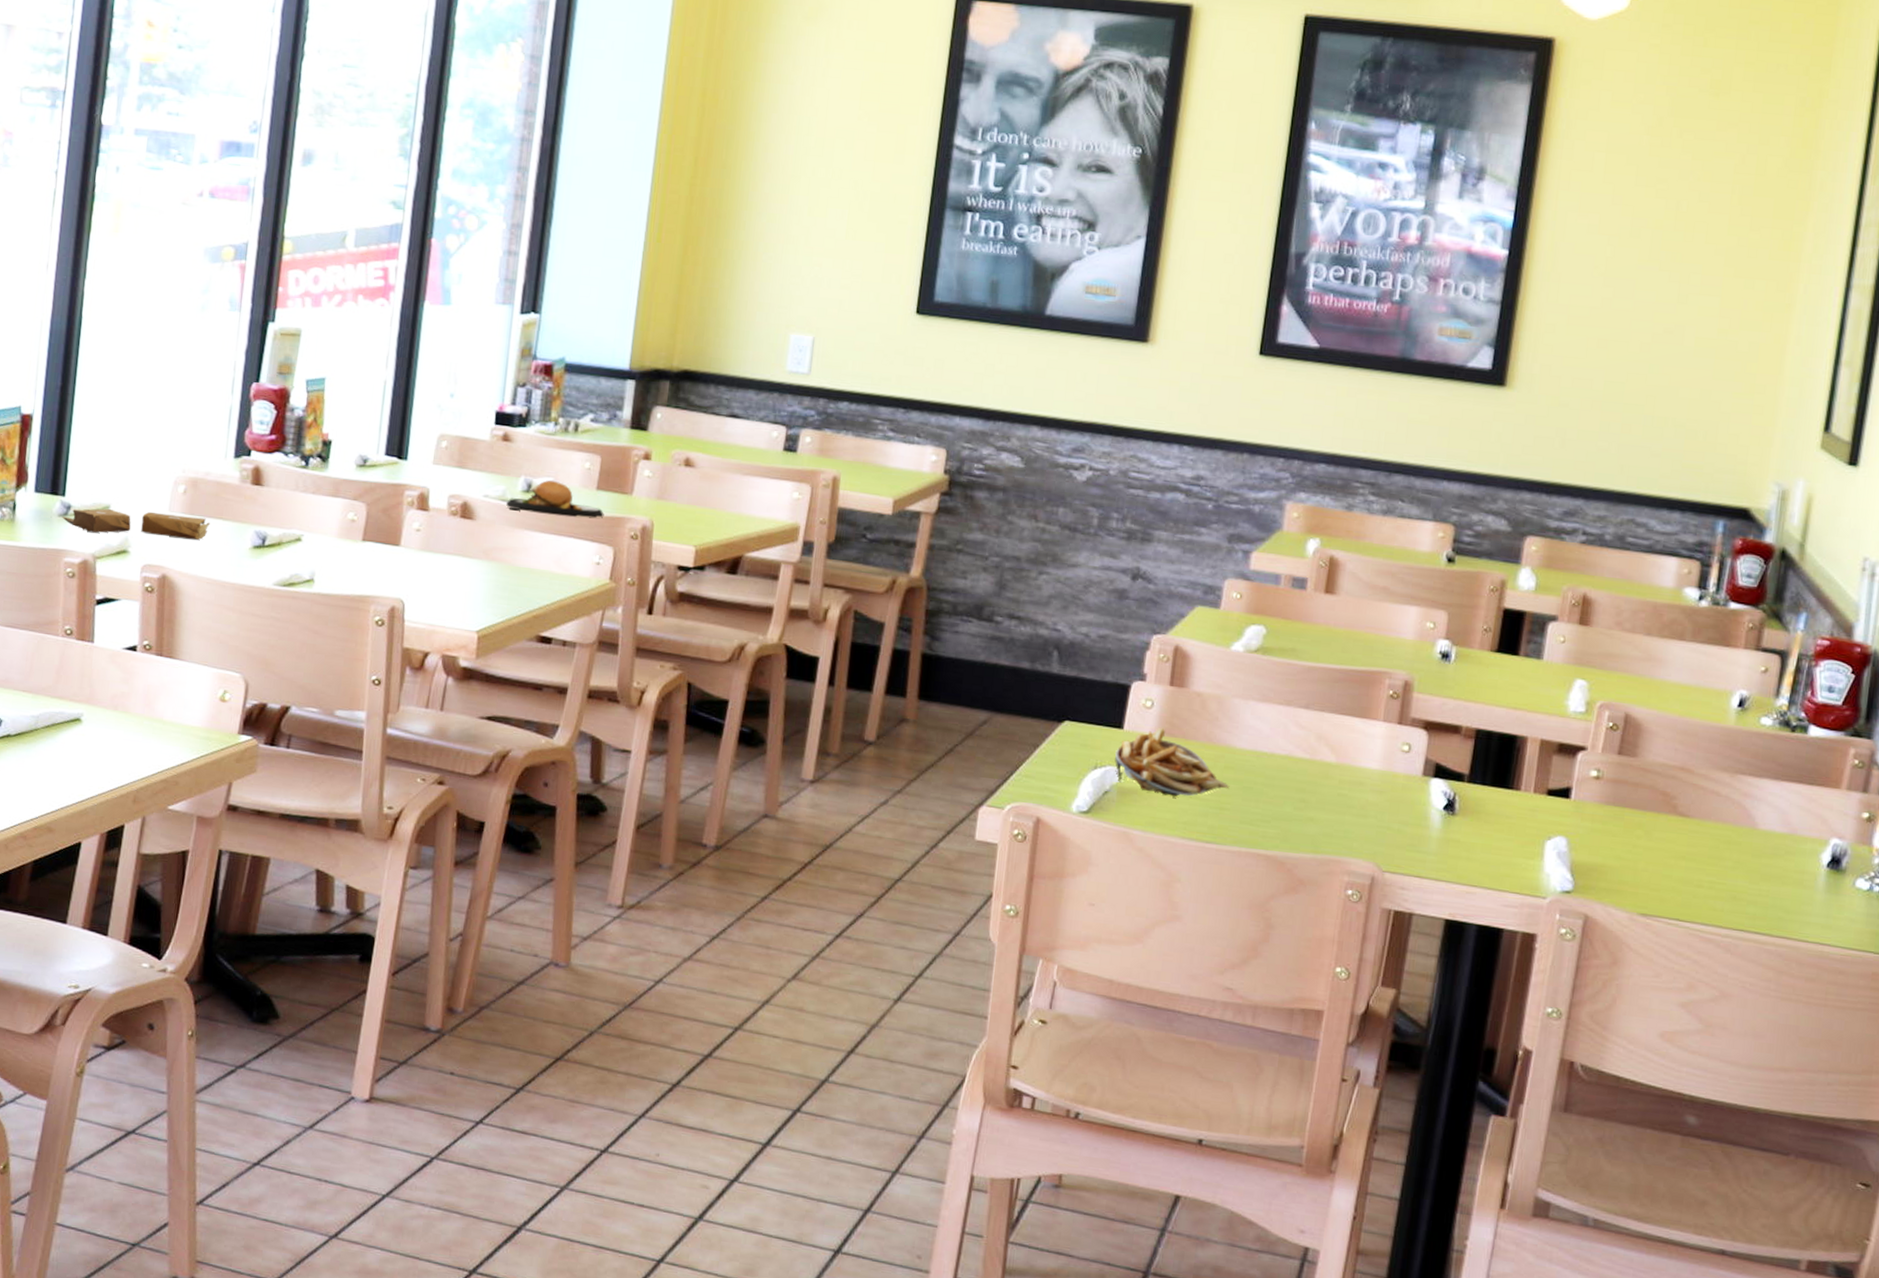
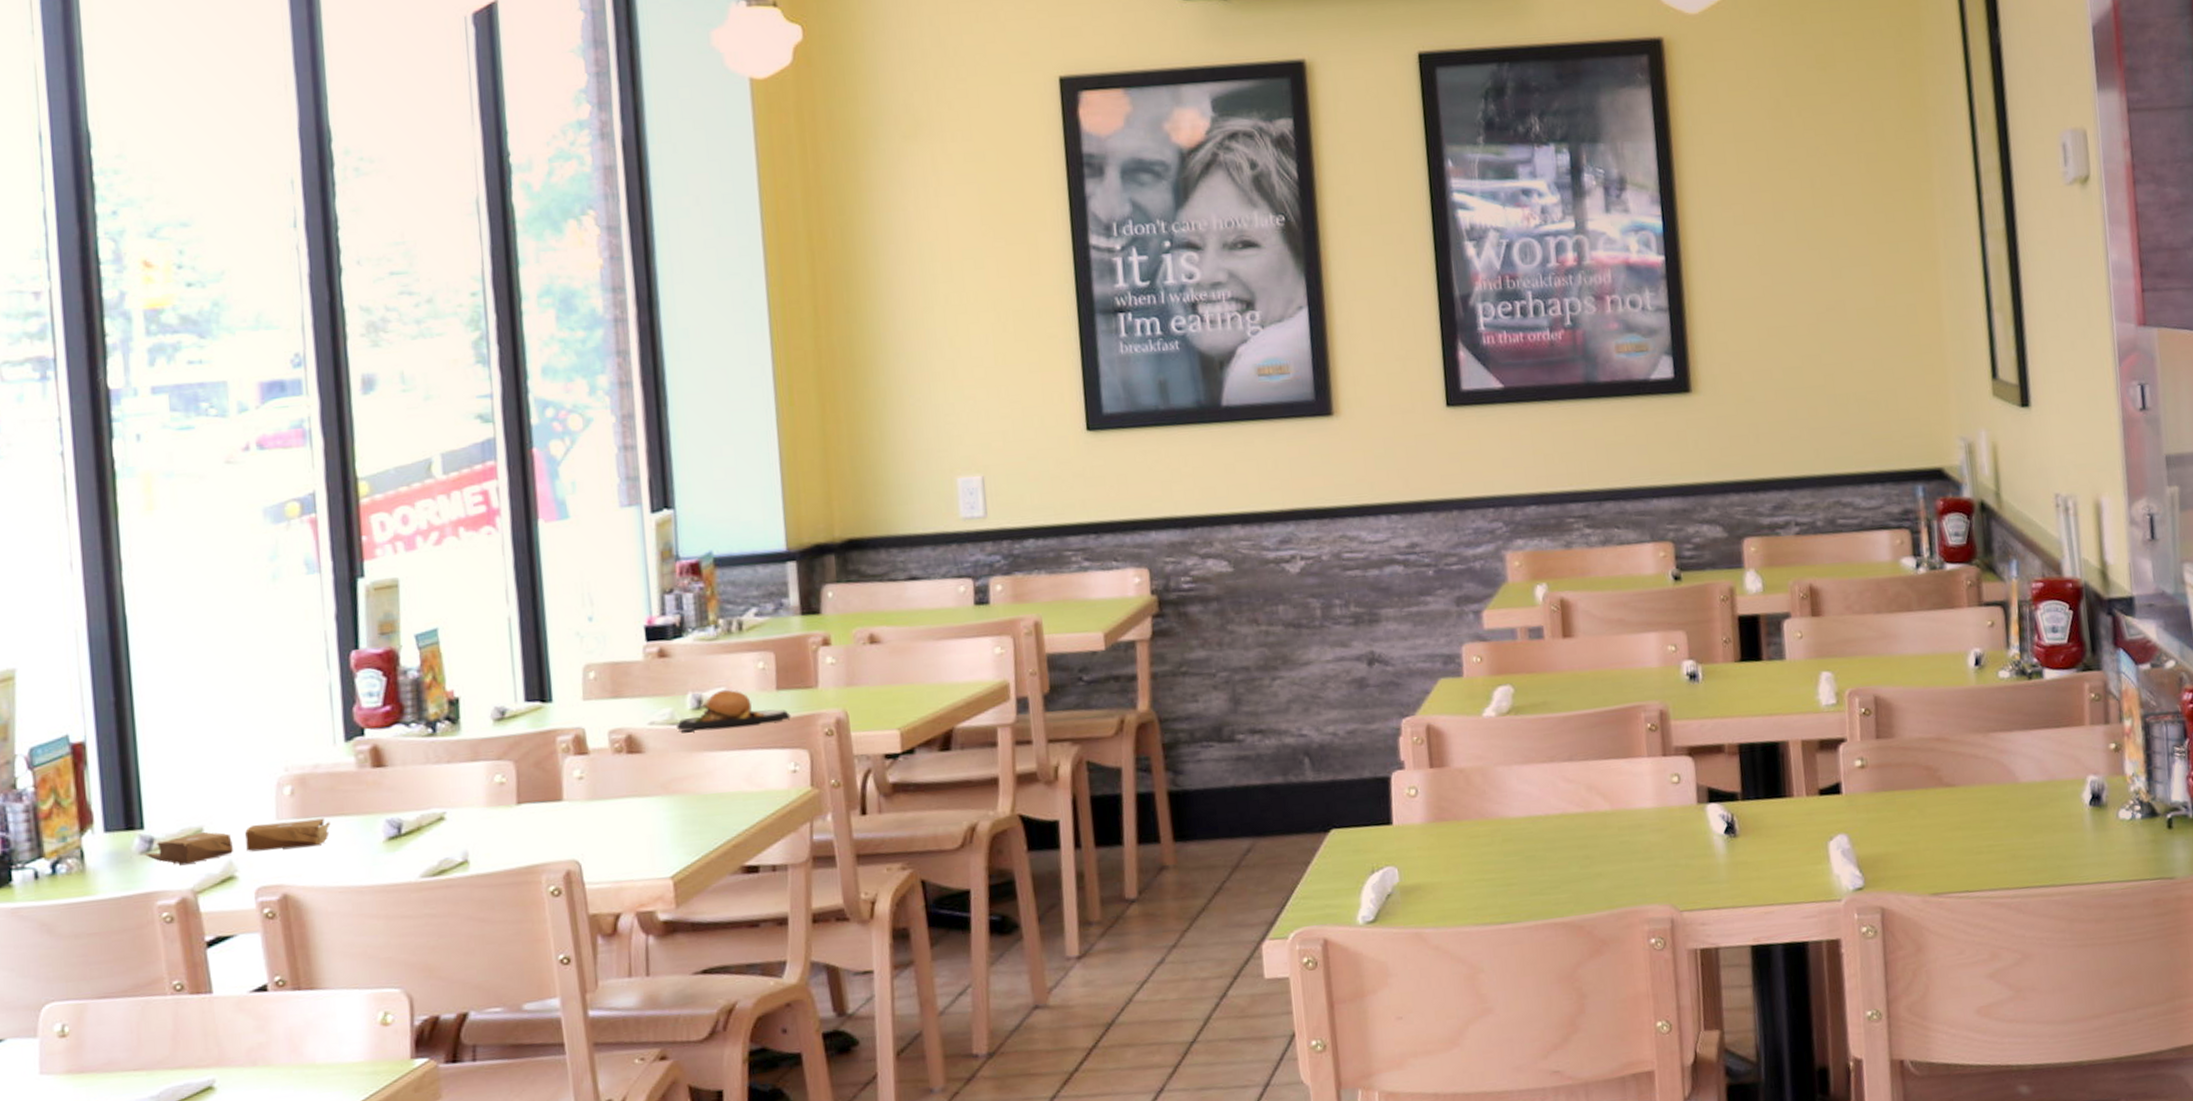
french fries: present [1114,728,1230,797] -> none [1389,814,1512,885]

